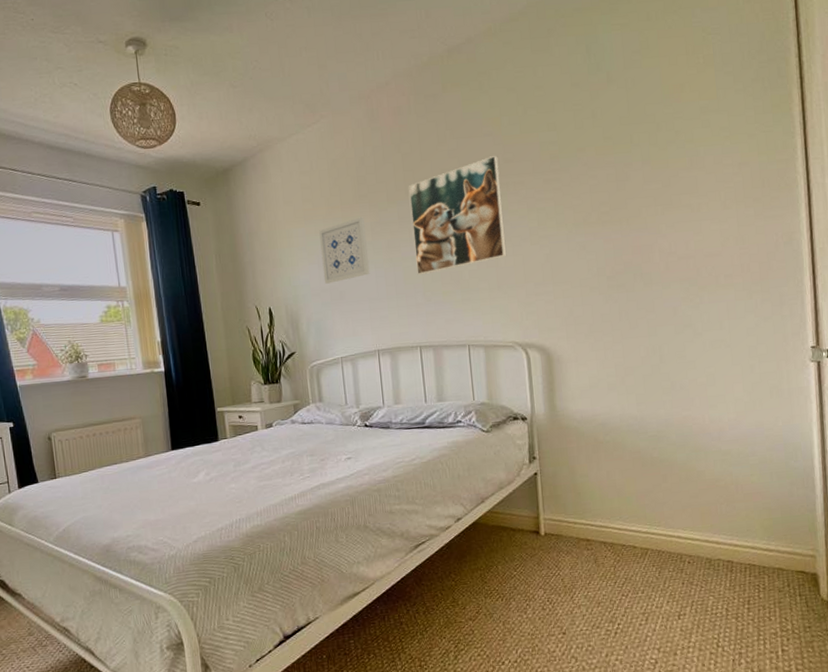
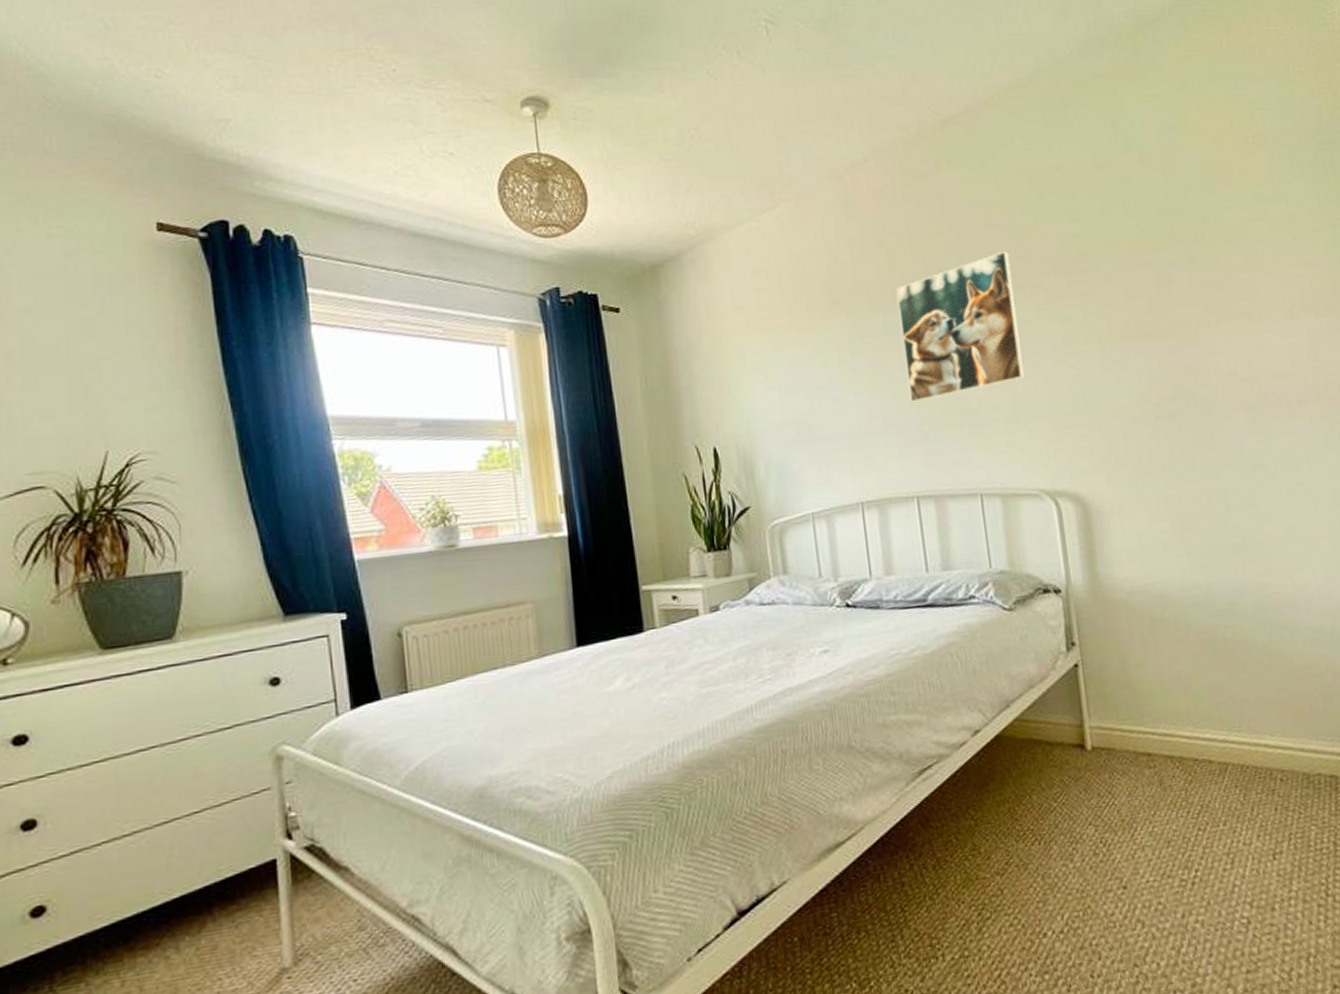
wall art: present [319,217,370,284] -> none [780,327,849,415]

